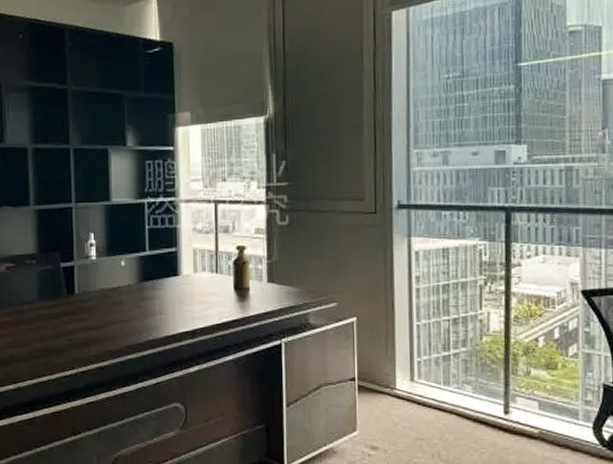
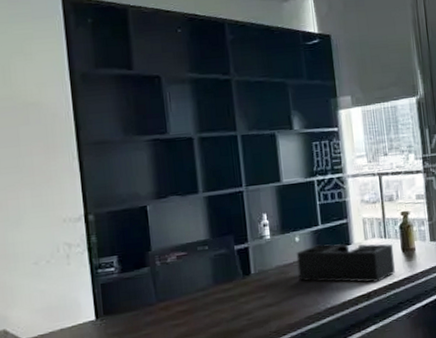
desk organizer: none [121,271,225,321] -> present [296,243,395,283]

